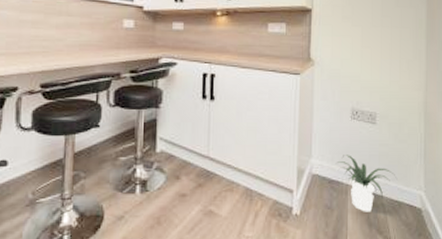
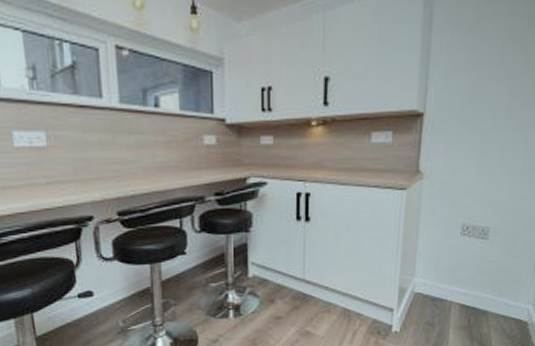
potted plant: present [336,155,395,212] -> none [441,272,504,327]

